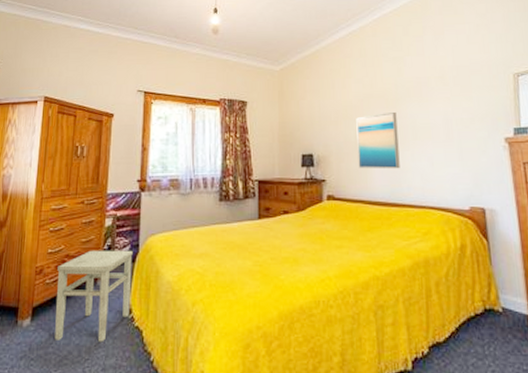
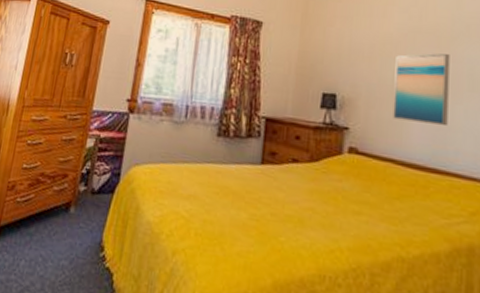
stool: present [55,250,133,342] -> none [18,172,113,279]

